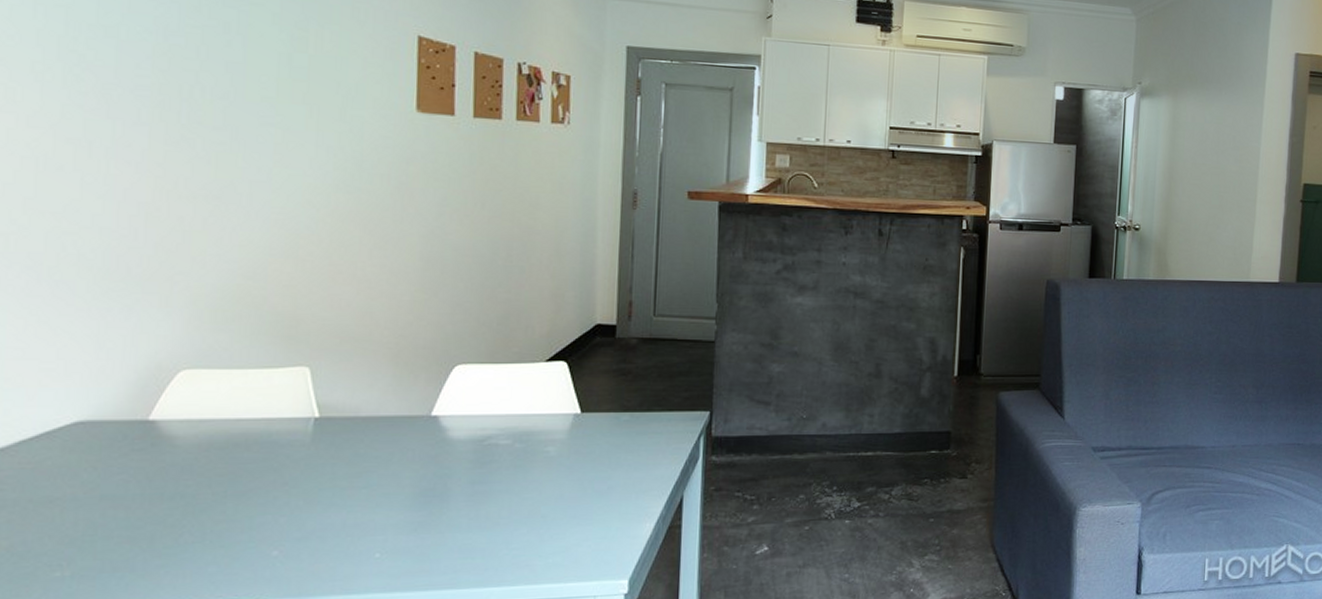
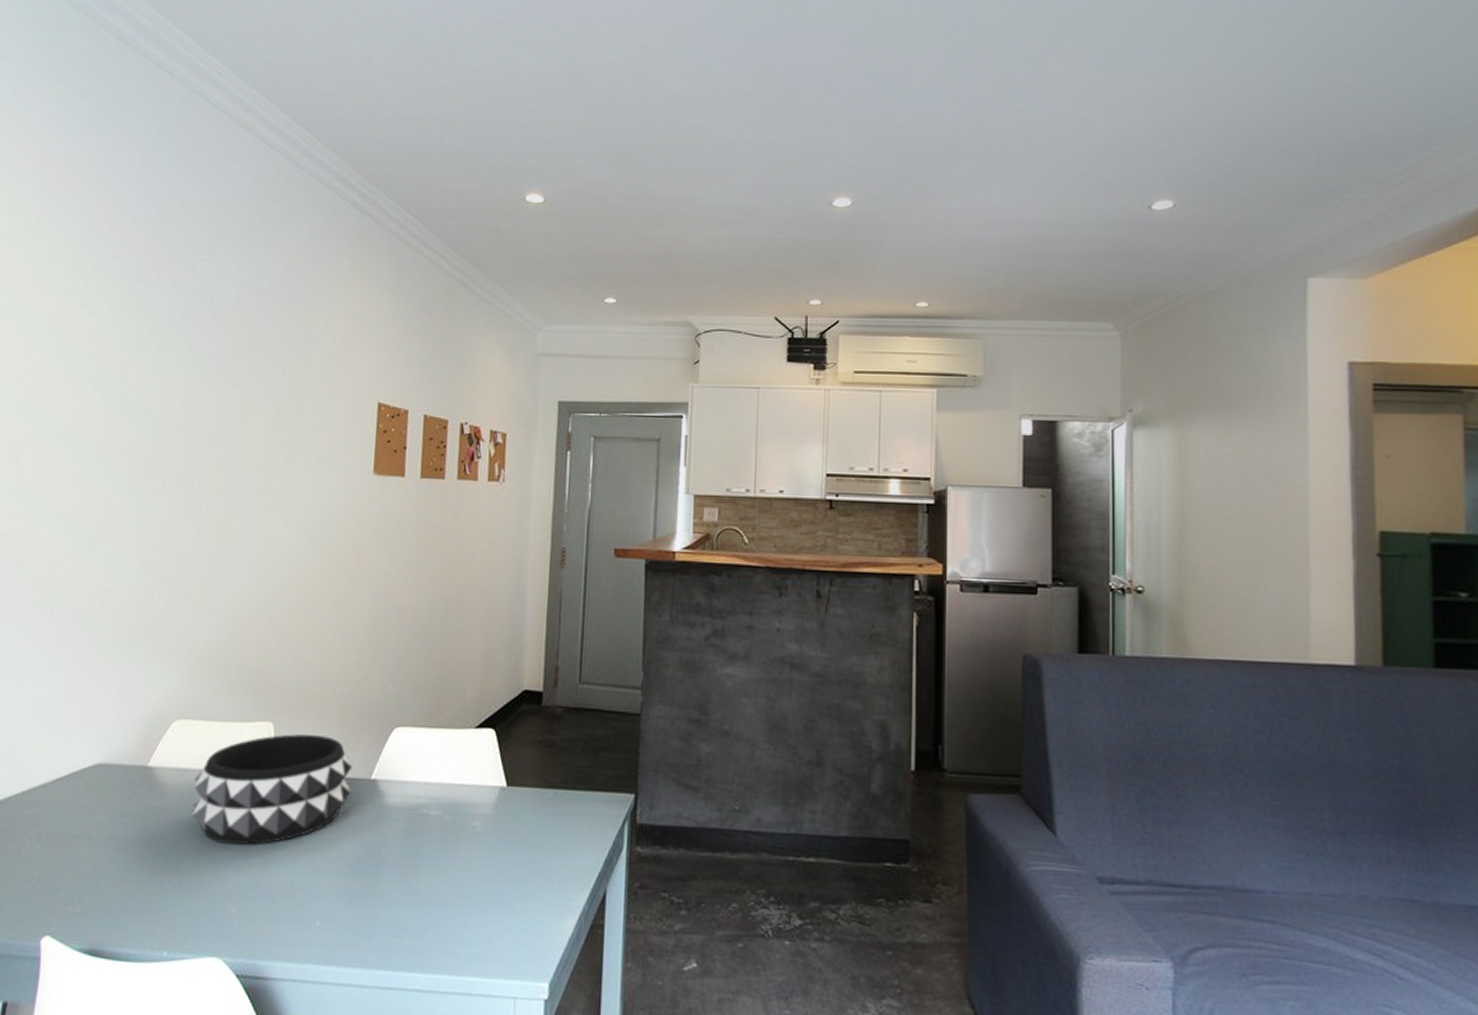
decorative bowl: none [212,377,410,490] -> present [192,734,353,845]

